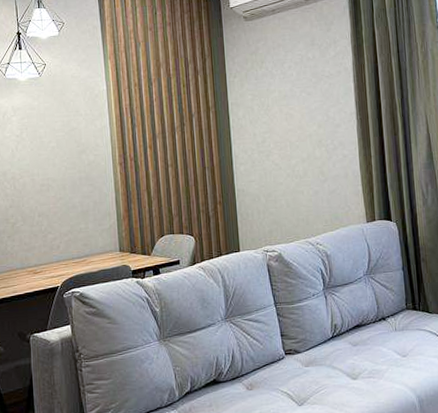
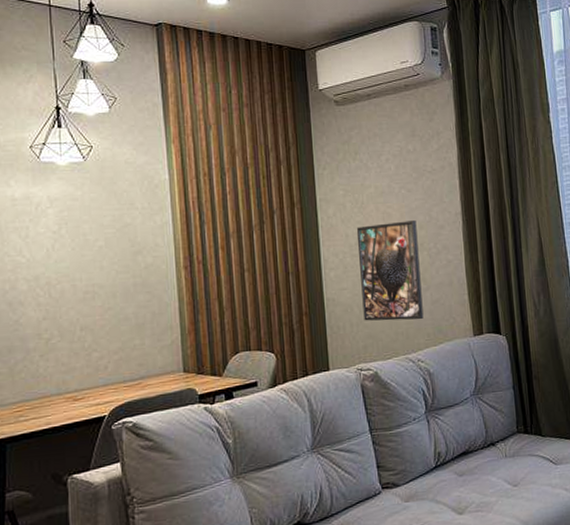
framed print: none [262,120,322,209] -> present [356,221,424,321]

